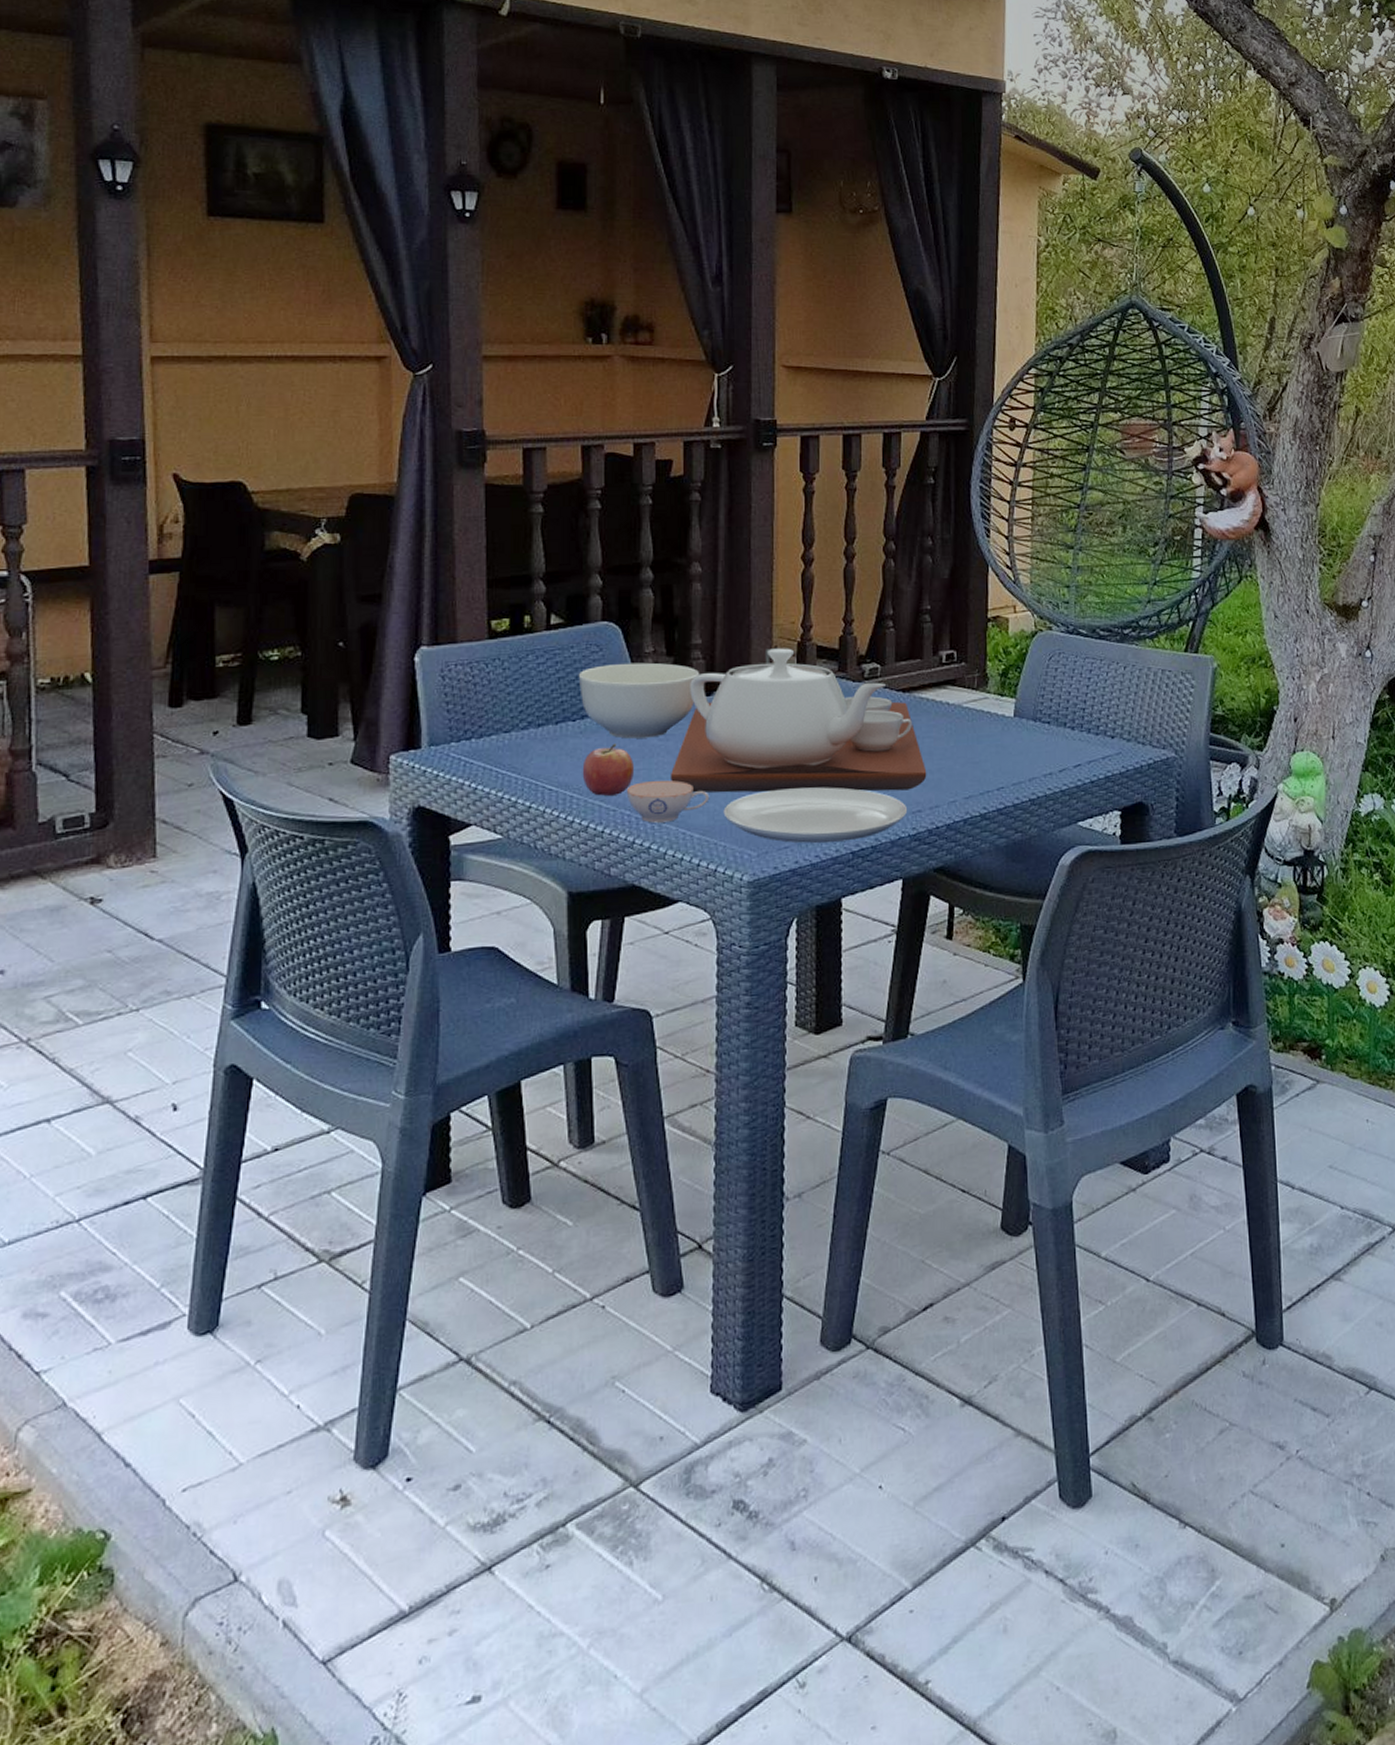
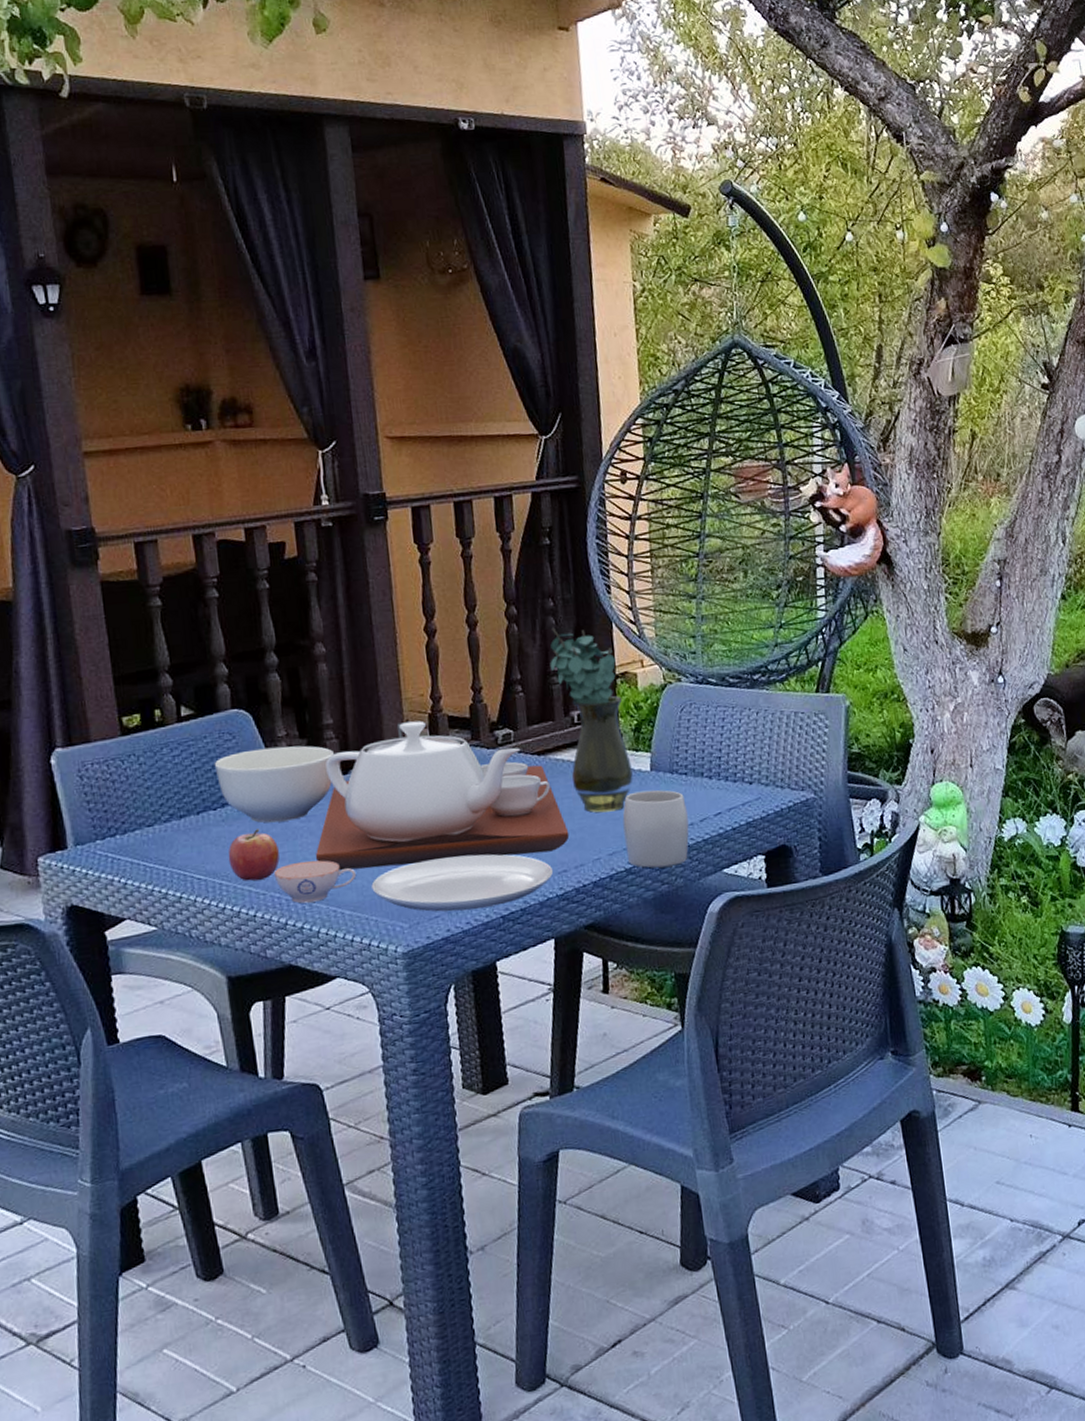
vase: none [923,566,996,755] -> present [550,627,633,813]
mug: none [982,736,1047,816] -> present [622,789,690,868]

